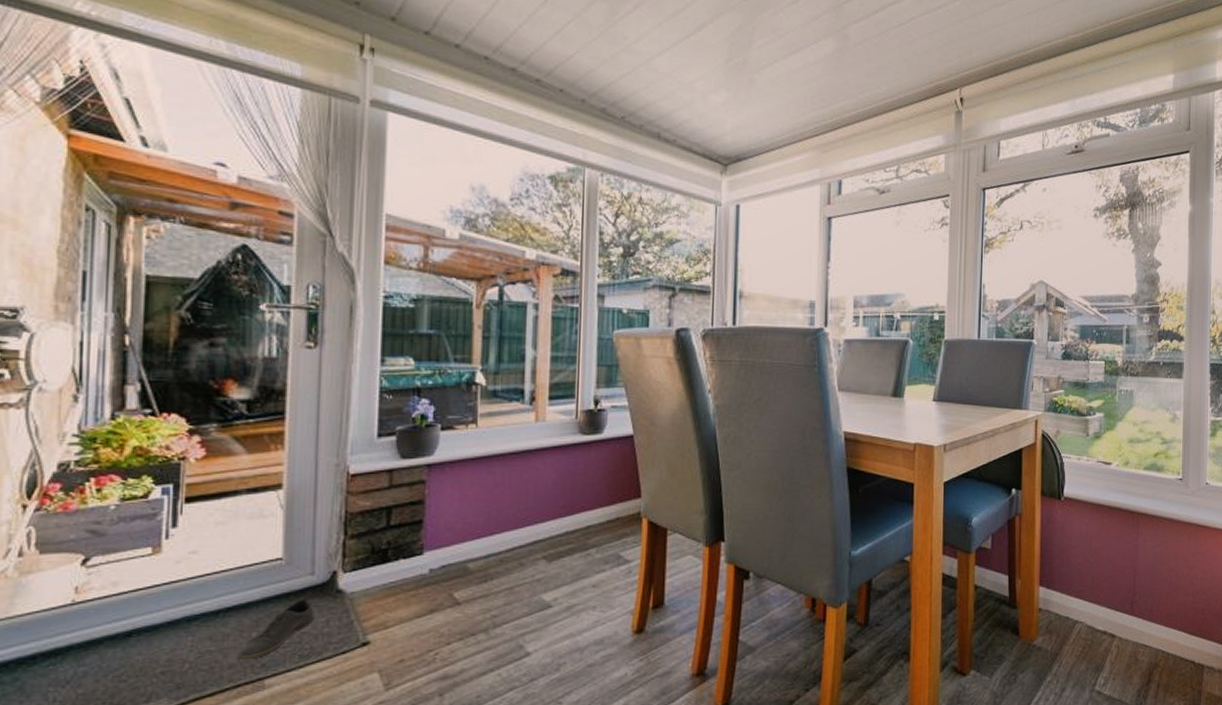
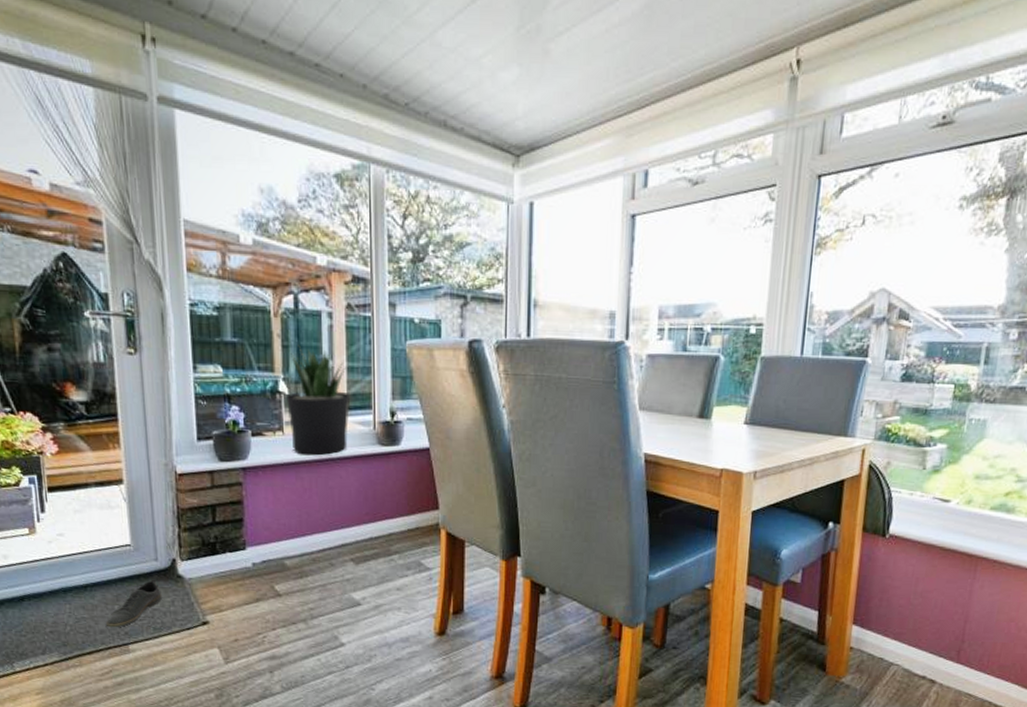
planter: none [482,336,553,447] -> present [285,345,351,455]

